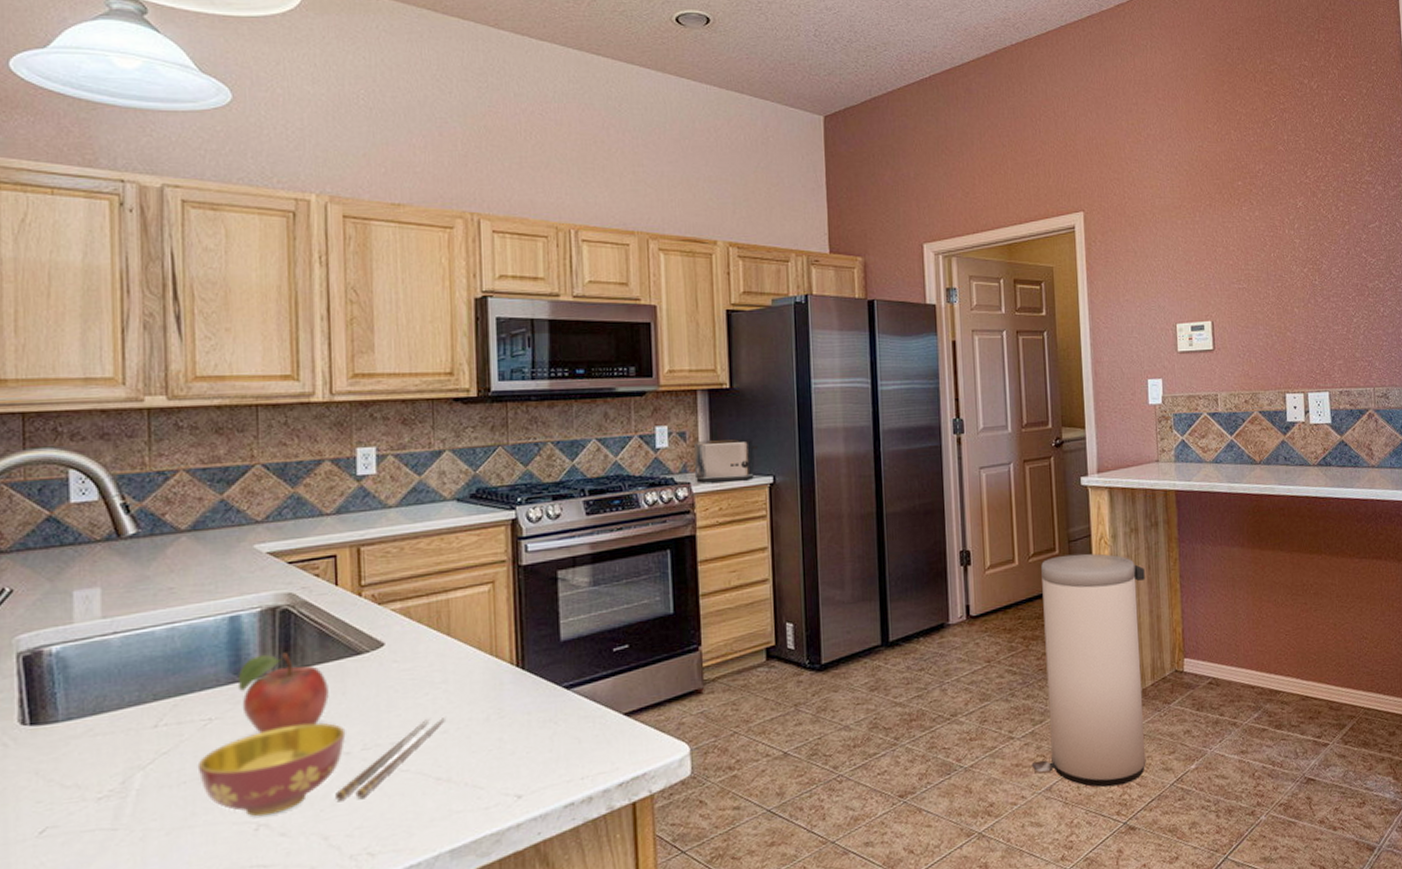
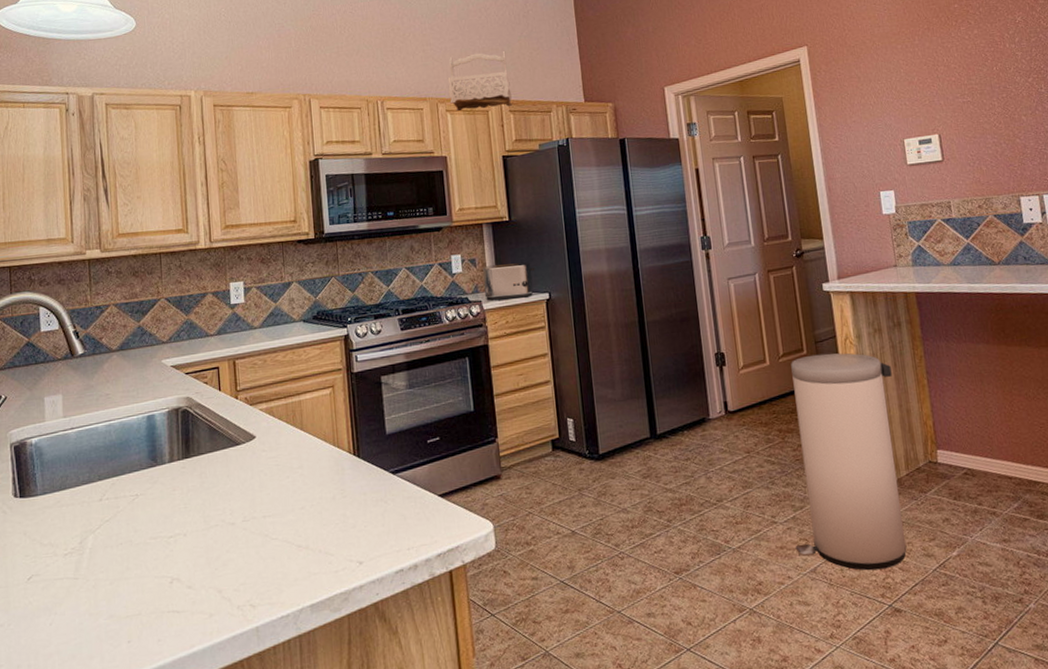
bowl: present [197,717,445,817] -> none [129,496,302,573]
fruit: present [237,652,329,734] -> none [154,443,218,507]
decorative basket: none [663,182,742,252] -> present [447,50,512,112]

